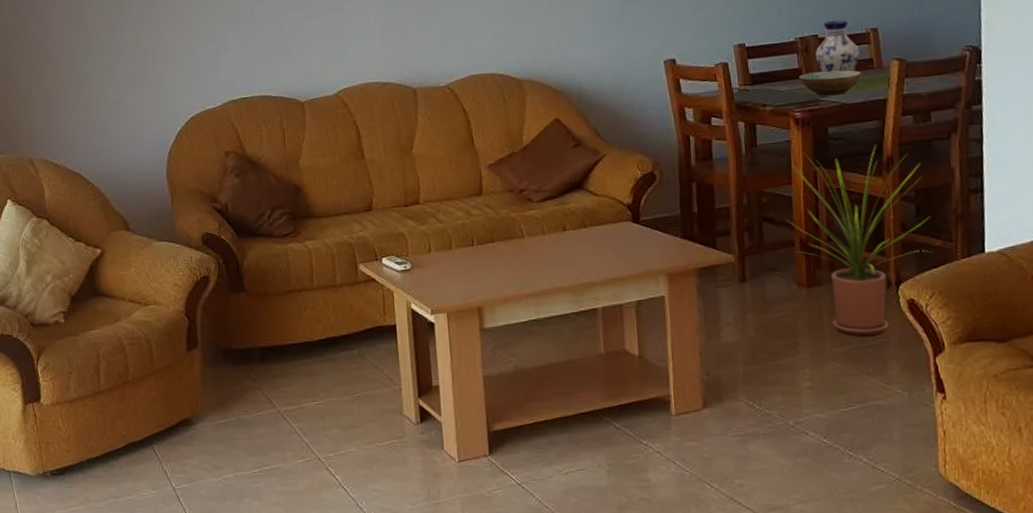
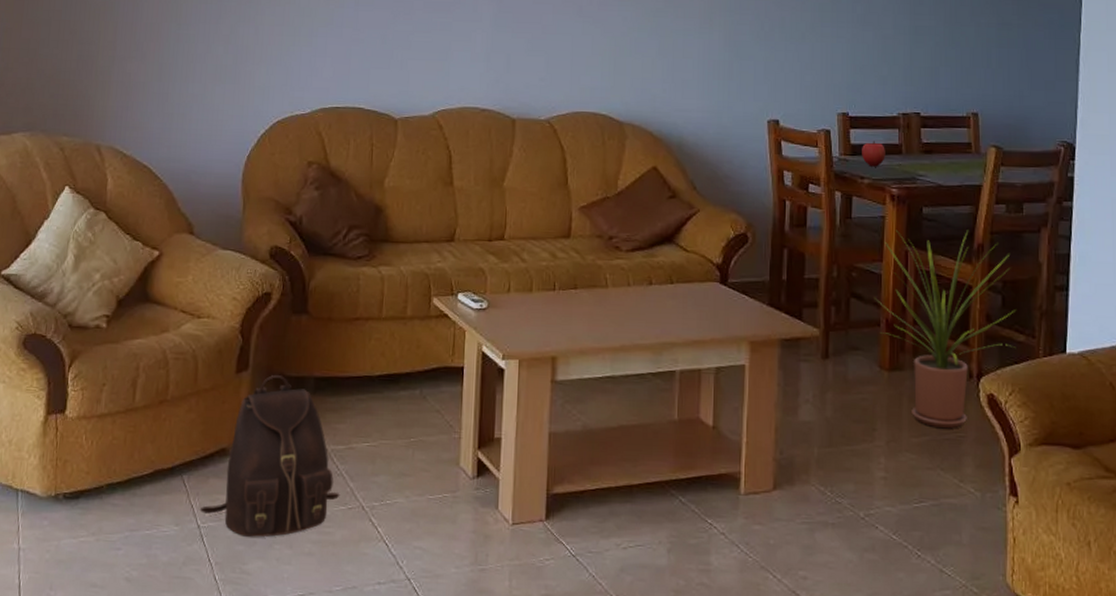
backpack: none [172,348,297,494] -> present [199,374,340,537]
fruit: none [761,68,786,94] -> present [862,141,885,167]
bowl: present [799,69,862,96] -> none [898,149,960,176]
vase: present [816,19,860,72] -> none [917,100,959,154]

